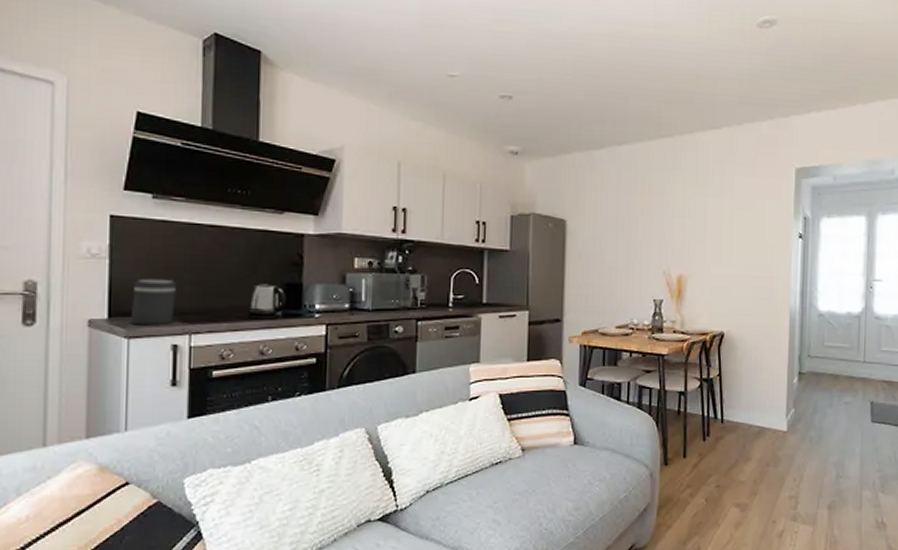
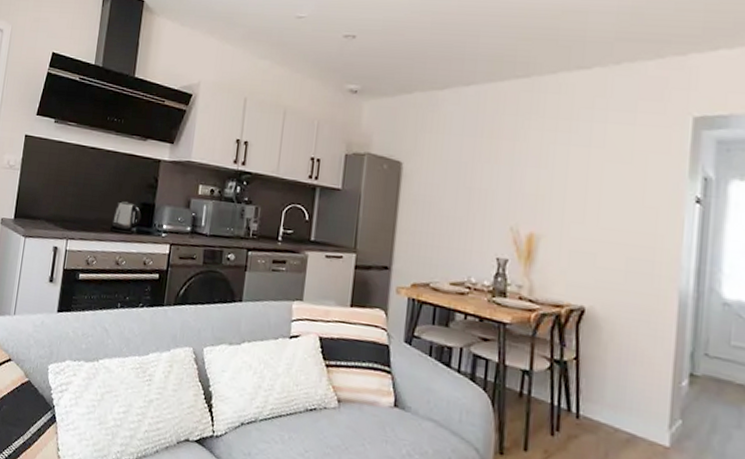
cylinder: present [130,278,177,326] -> none [28,188,63,229]

